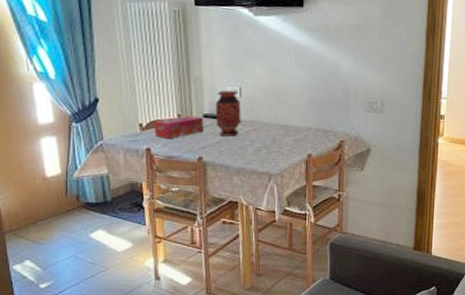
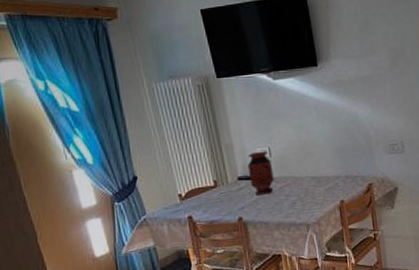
tissue box: present [153,115,204,138] -> none [192,179,240,205]

